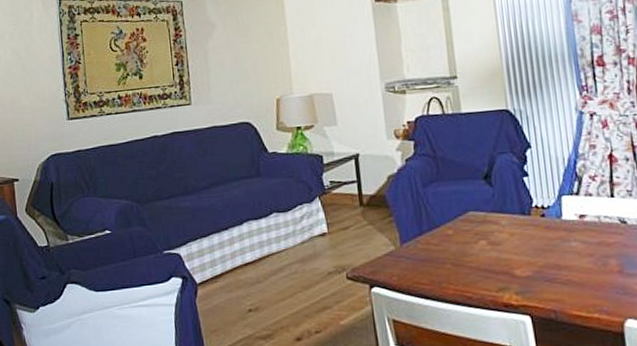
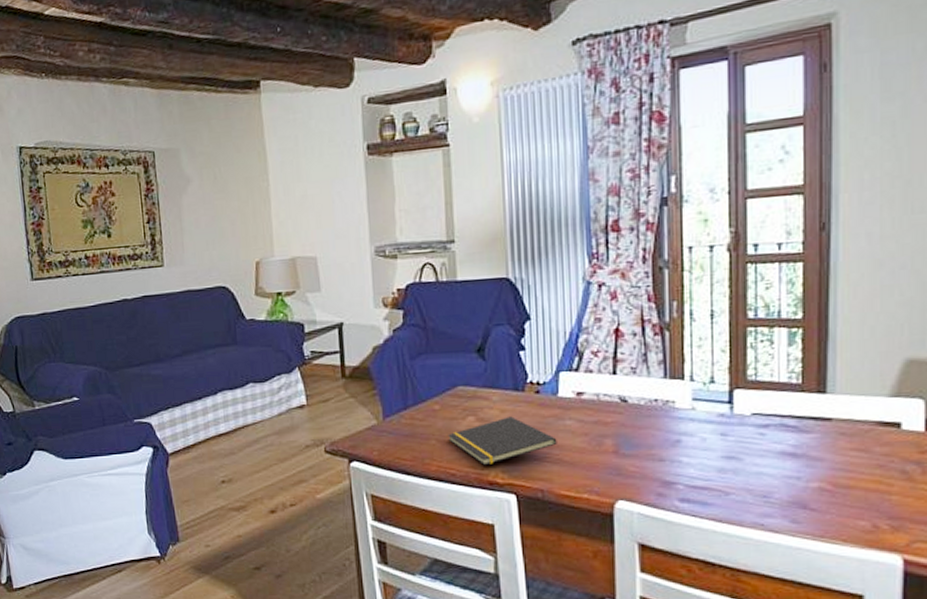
notepad: none [462,239,565,289] -> present [448,416,557,466]

